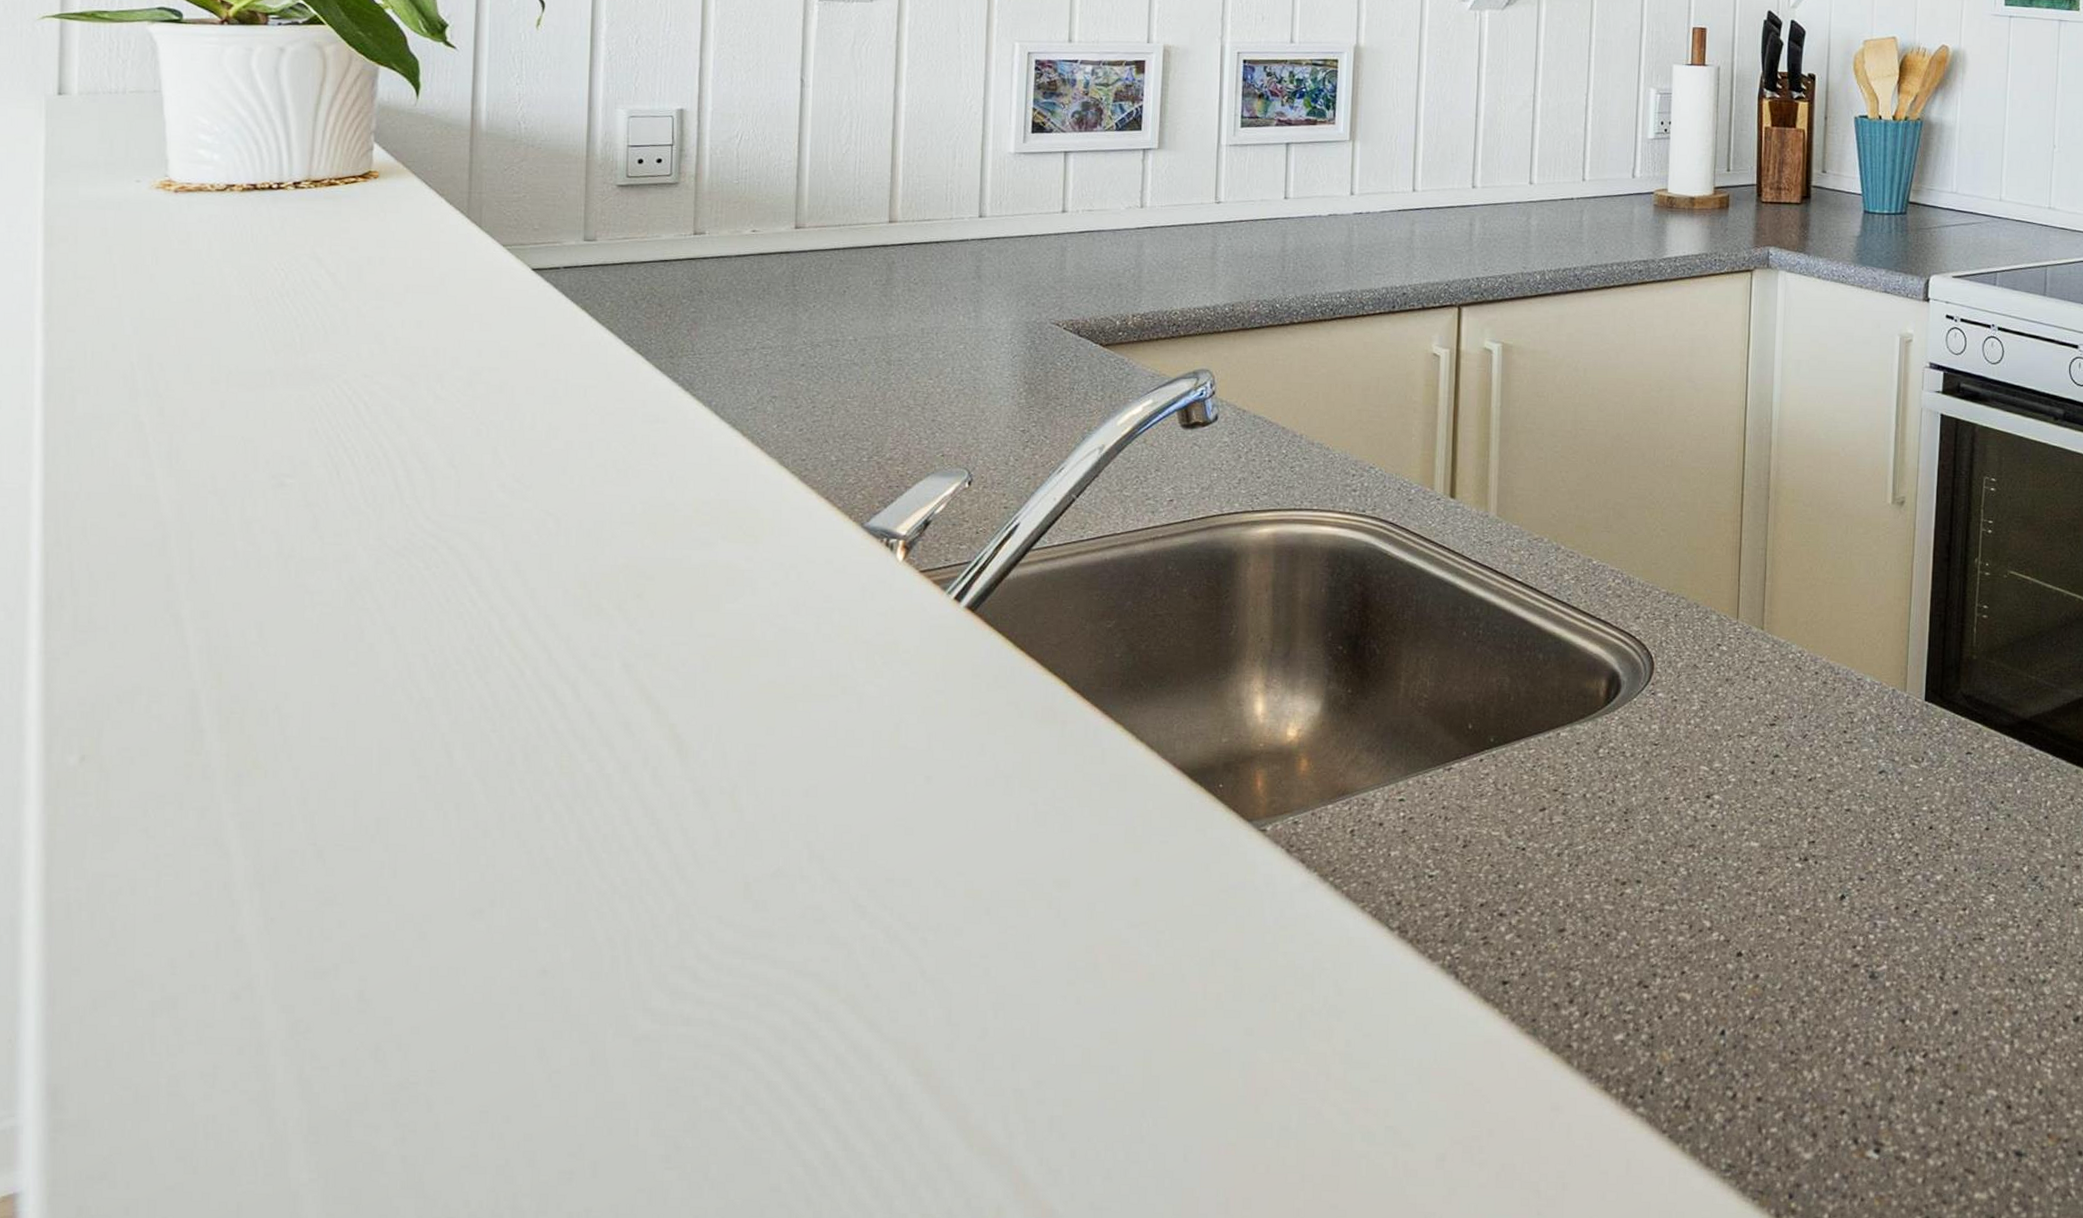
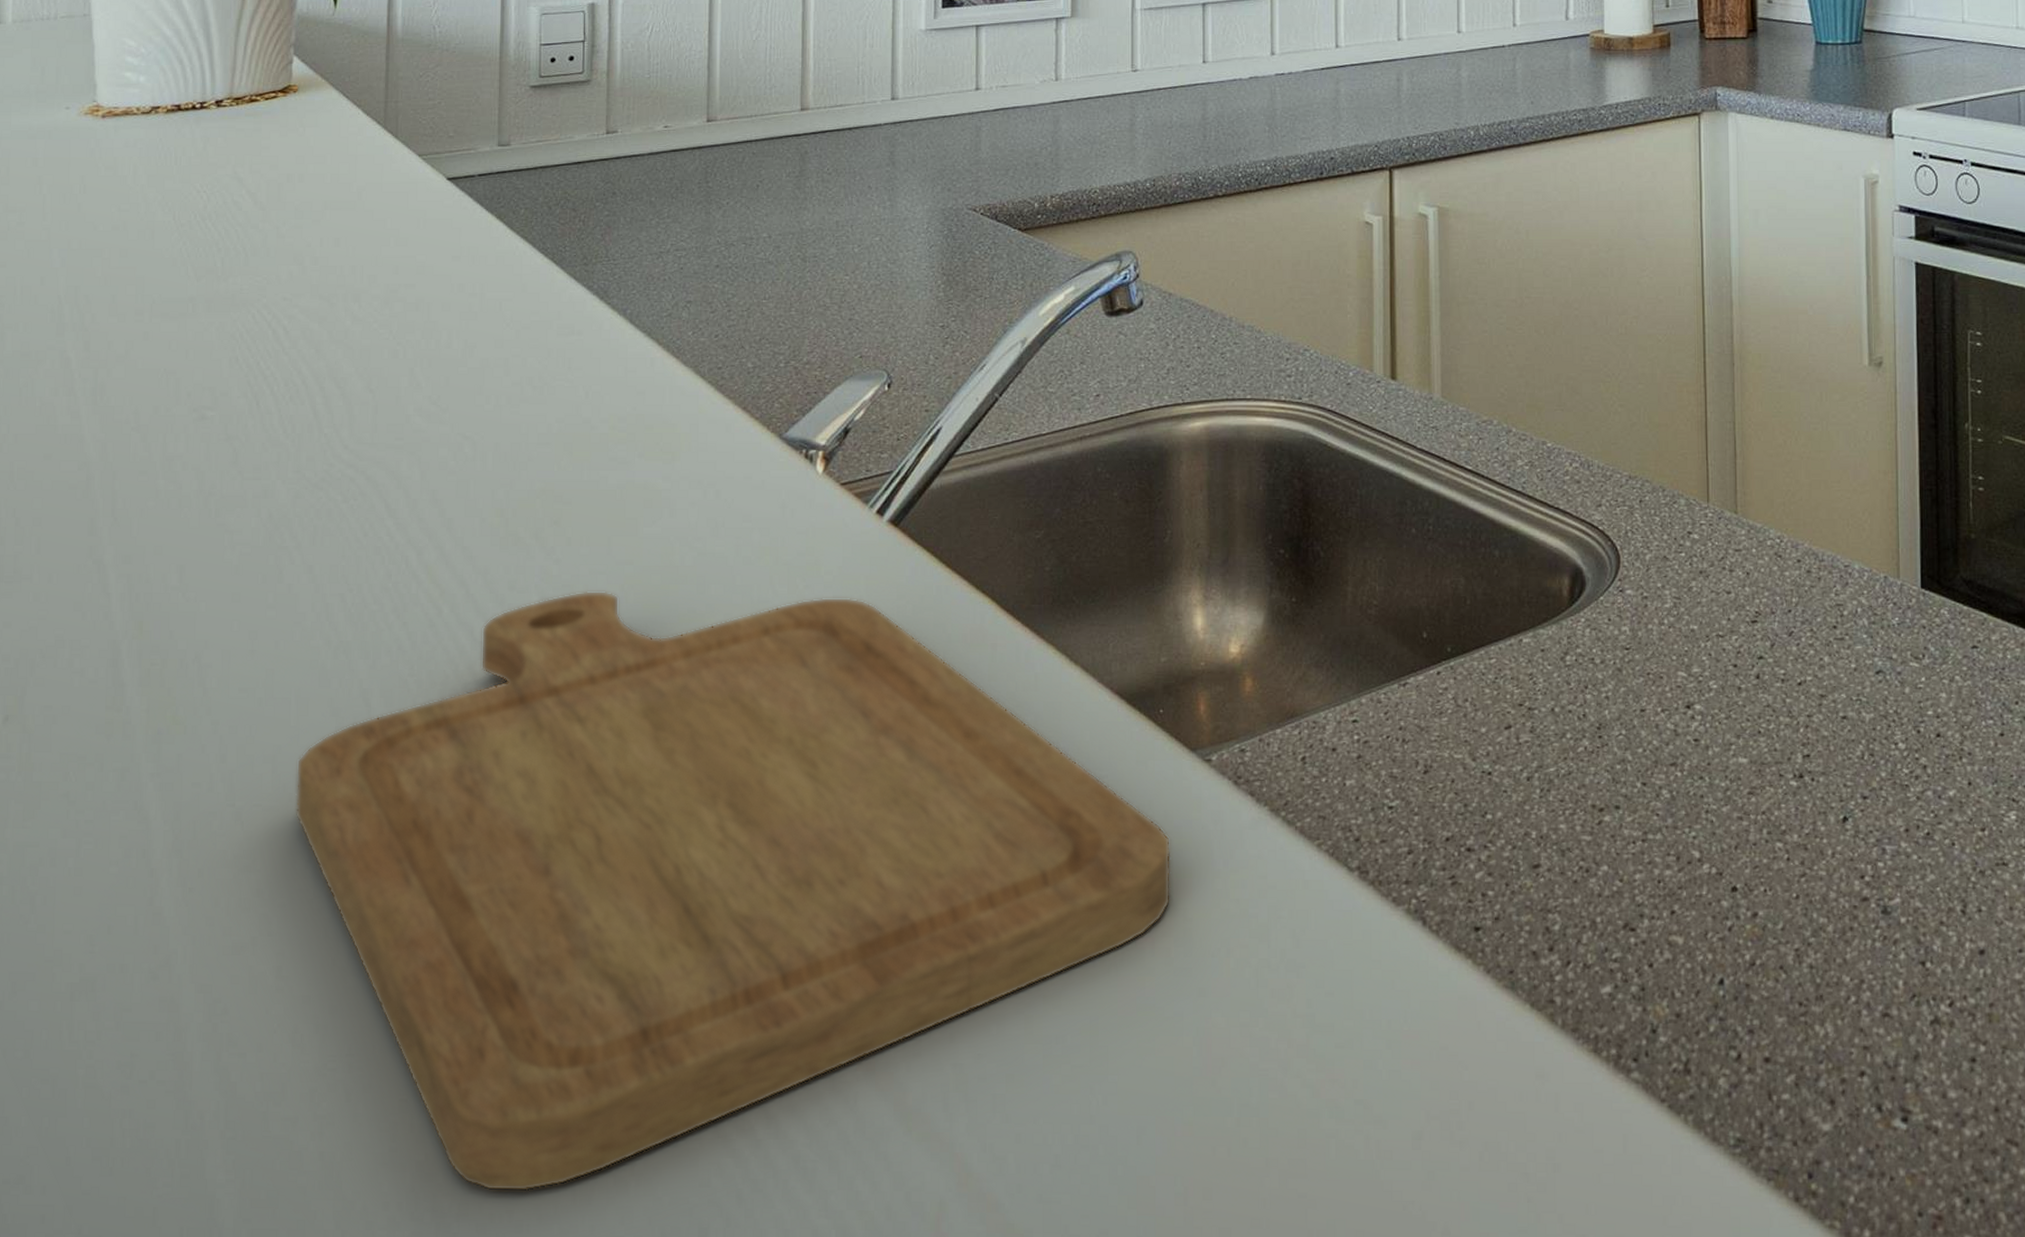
chopping board: none [377,659,1226,1193] -> present [295,590,1171,1192]

